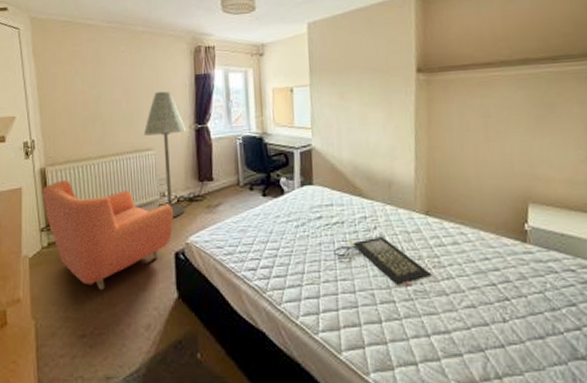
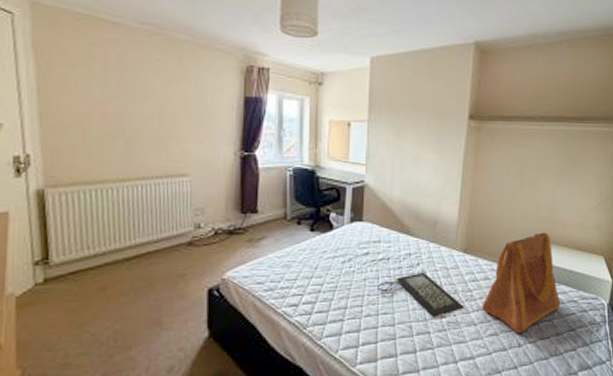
armchair: present [42,180,174,289] -> none [38,205,210,331]
floor lamp: present [143,91,186,218] -> none [178,110,230,252]
tote bag: none [453,190,553,306] -> present [482,232,560,333]

